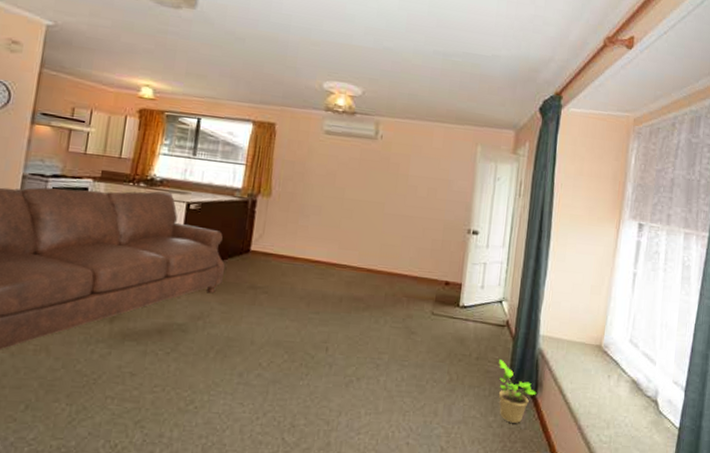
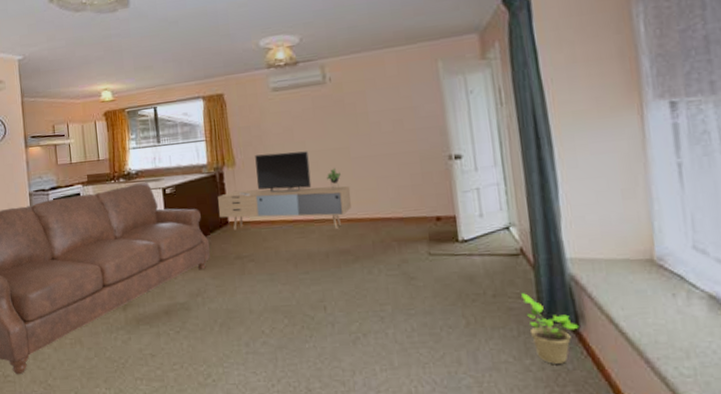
media console: none [242,191,377,278] -> present [218,151,351,230]

